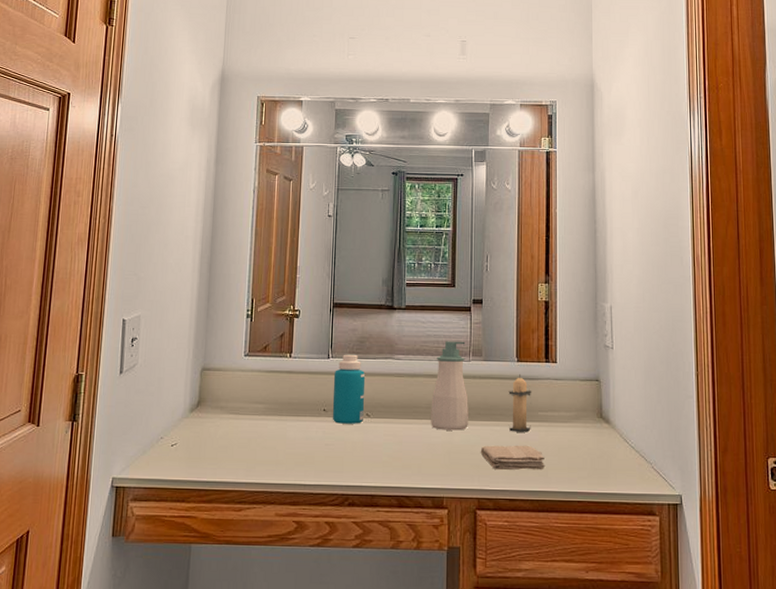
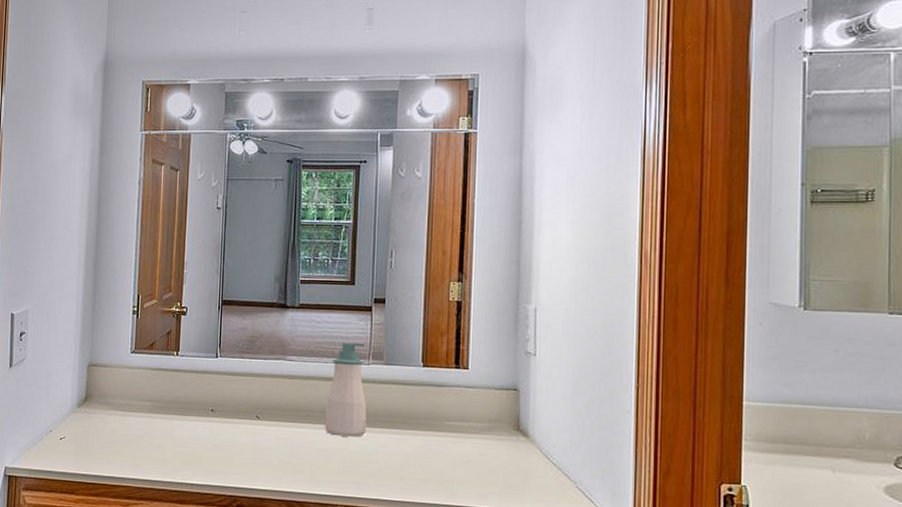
bottle: present [332,354,366,424] -> none [220,353,256,426]
washcloth: present [480,445,546,471] -> none [378,454,452,483]
candle: present [508,374,532,432] -> none [412,380,439,443]

